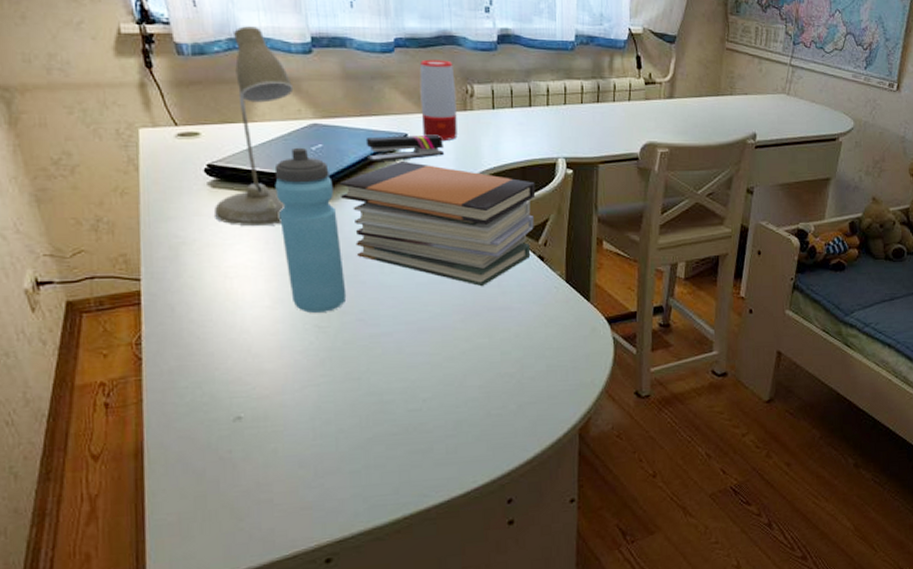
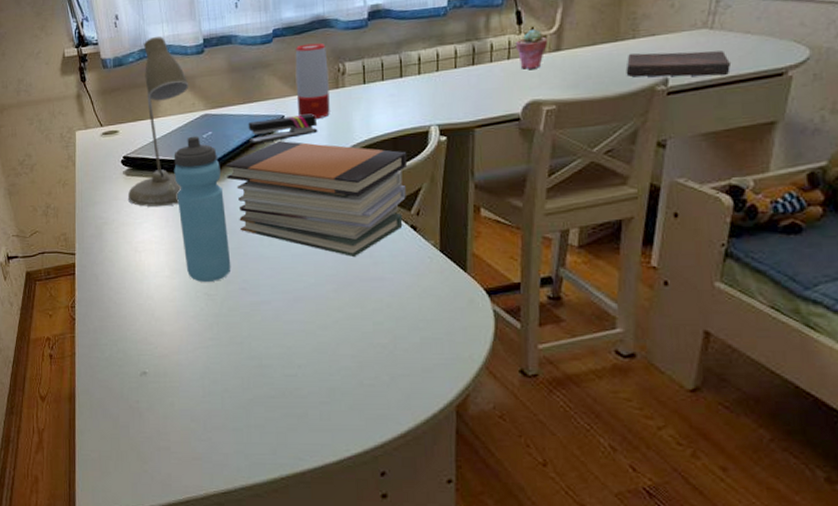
potted succulent: none [636,74,663,112] -> present [516,28,549,69]
book: none [724,109,801,135] -> present [626,51,730,77]

